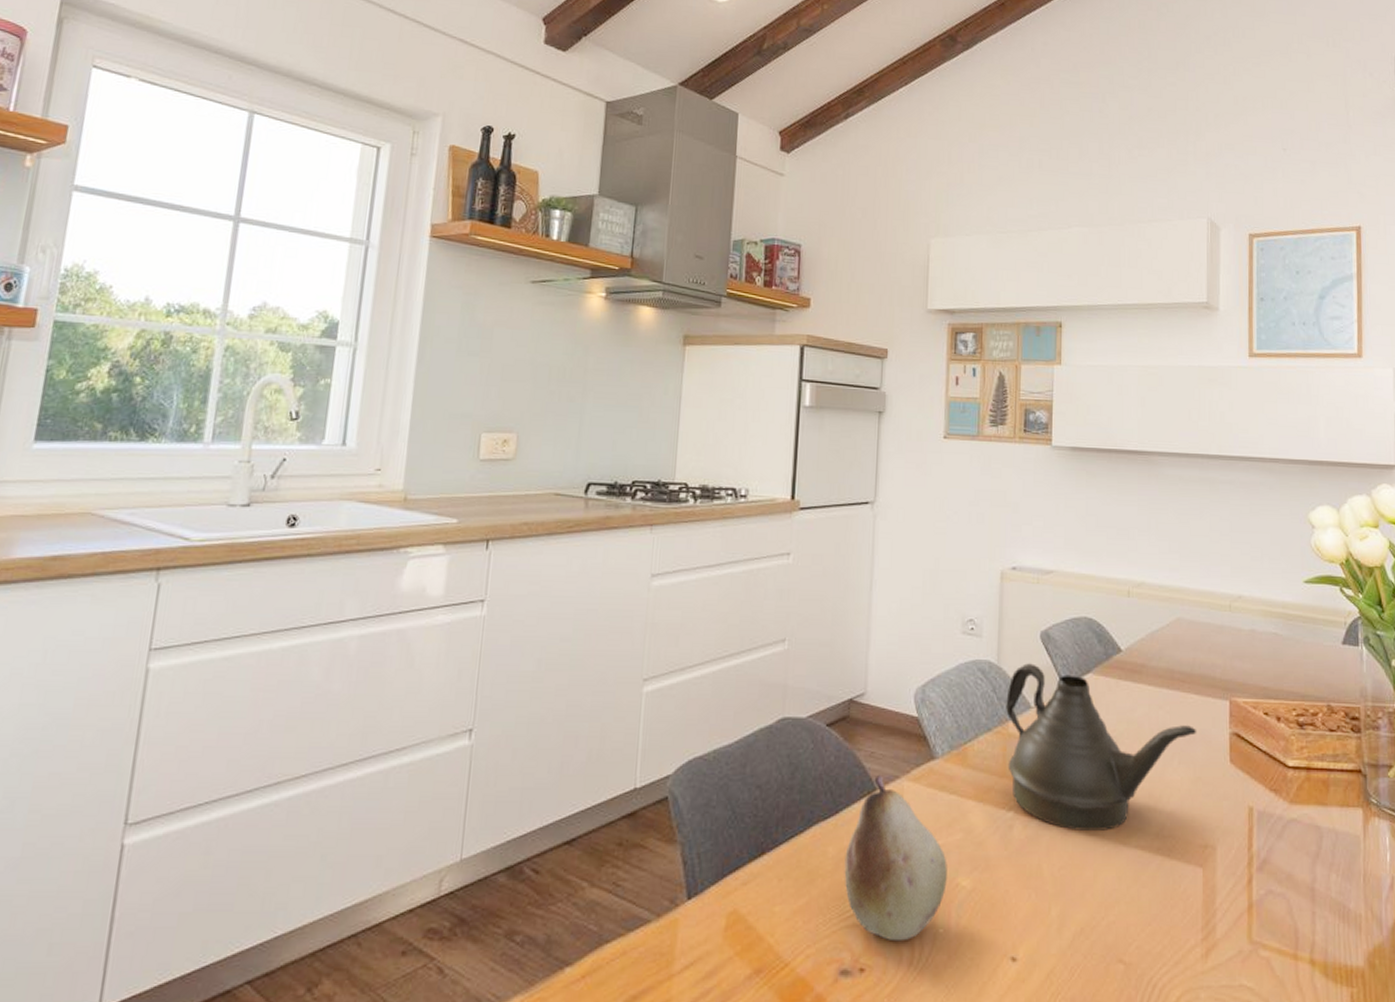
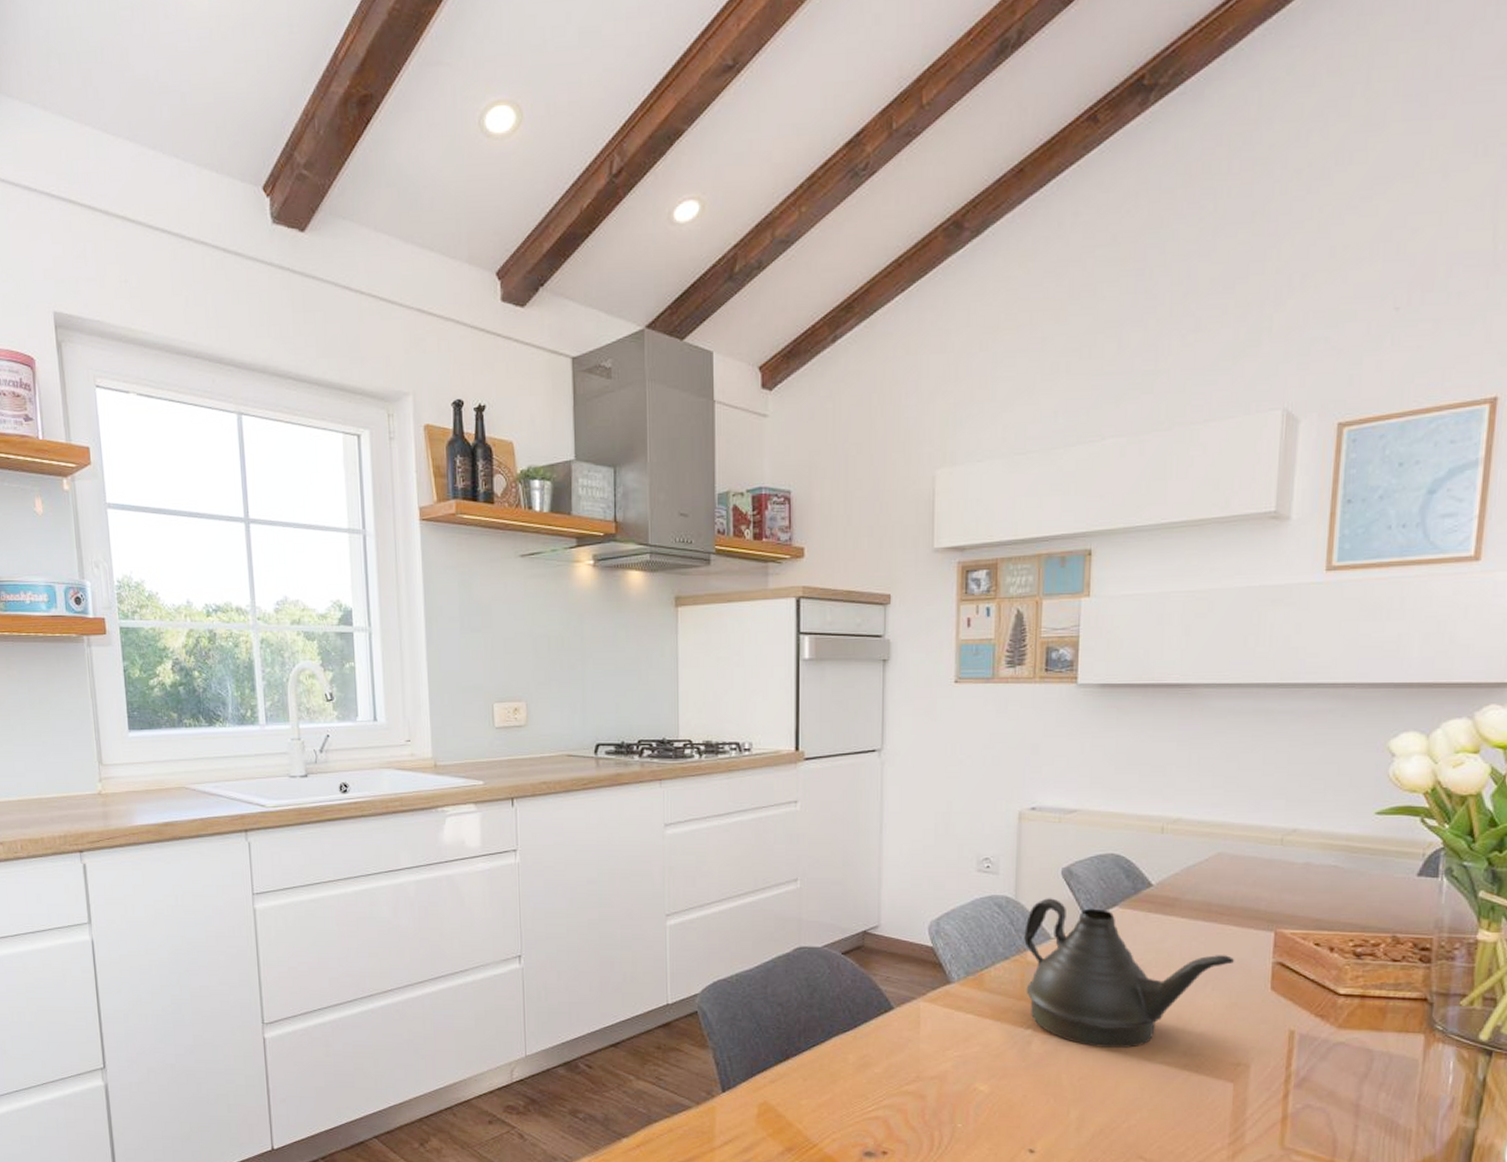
fruit: present [844,774,947,942] -> none [865,995,965,1132]

